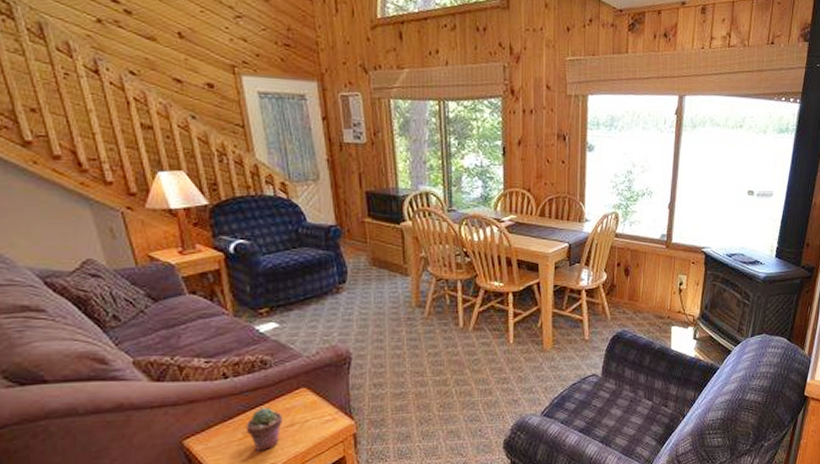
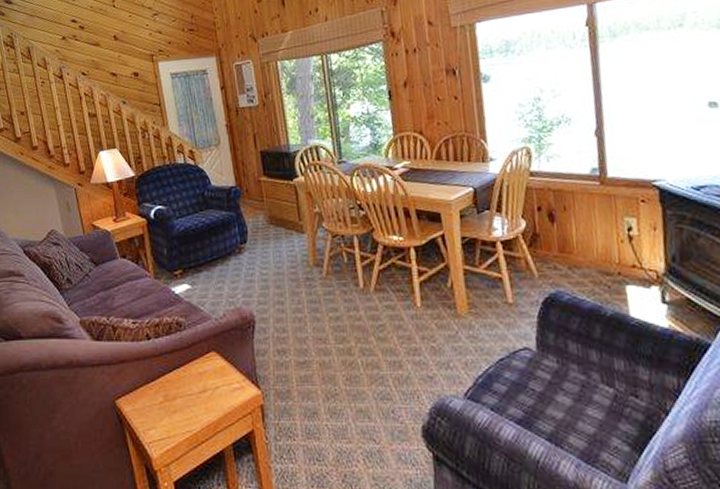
potted succulent: present [245,407,282,451] -> none [165,370,196,416]

